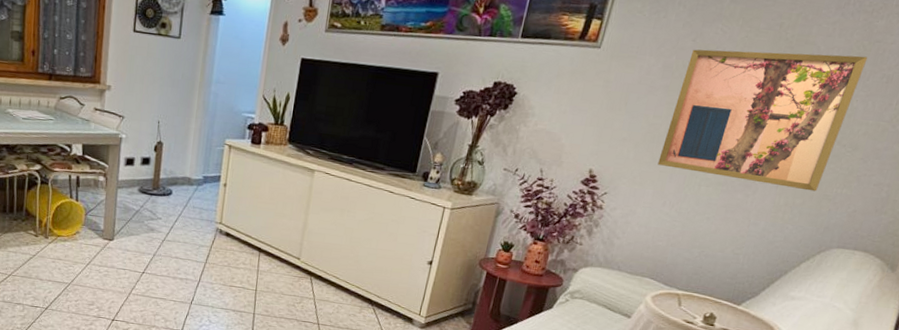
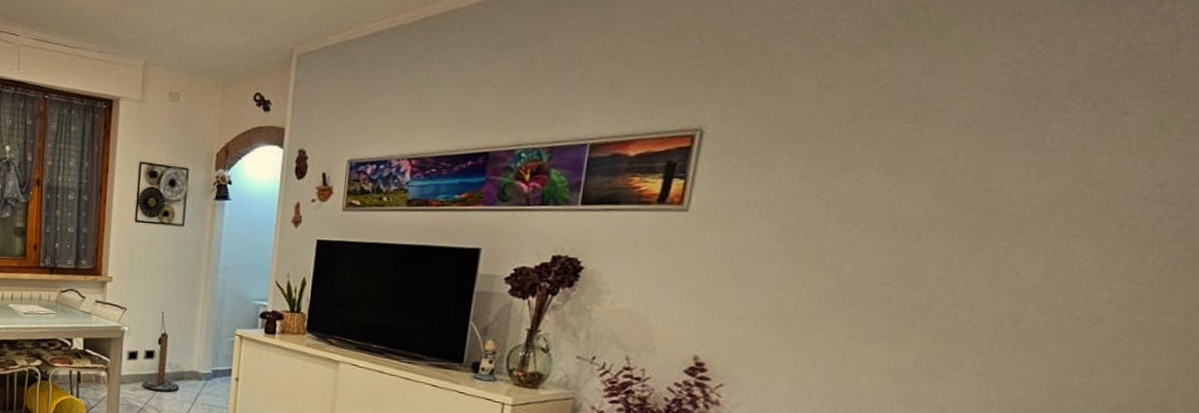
wall art: present [657,49,868,192] -> none [791,202,1091,381]

